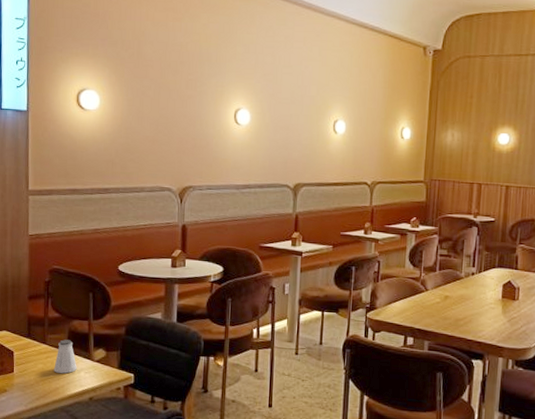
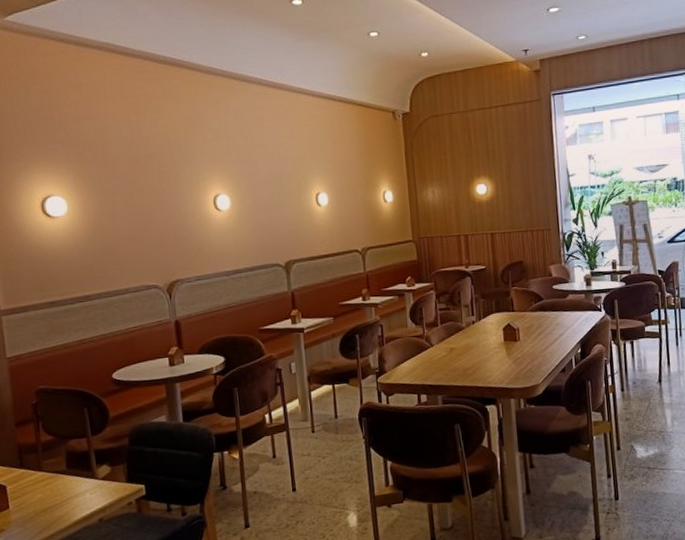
saltshaker: present [54,339,77,374] -> none [54,462,81,500]

